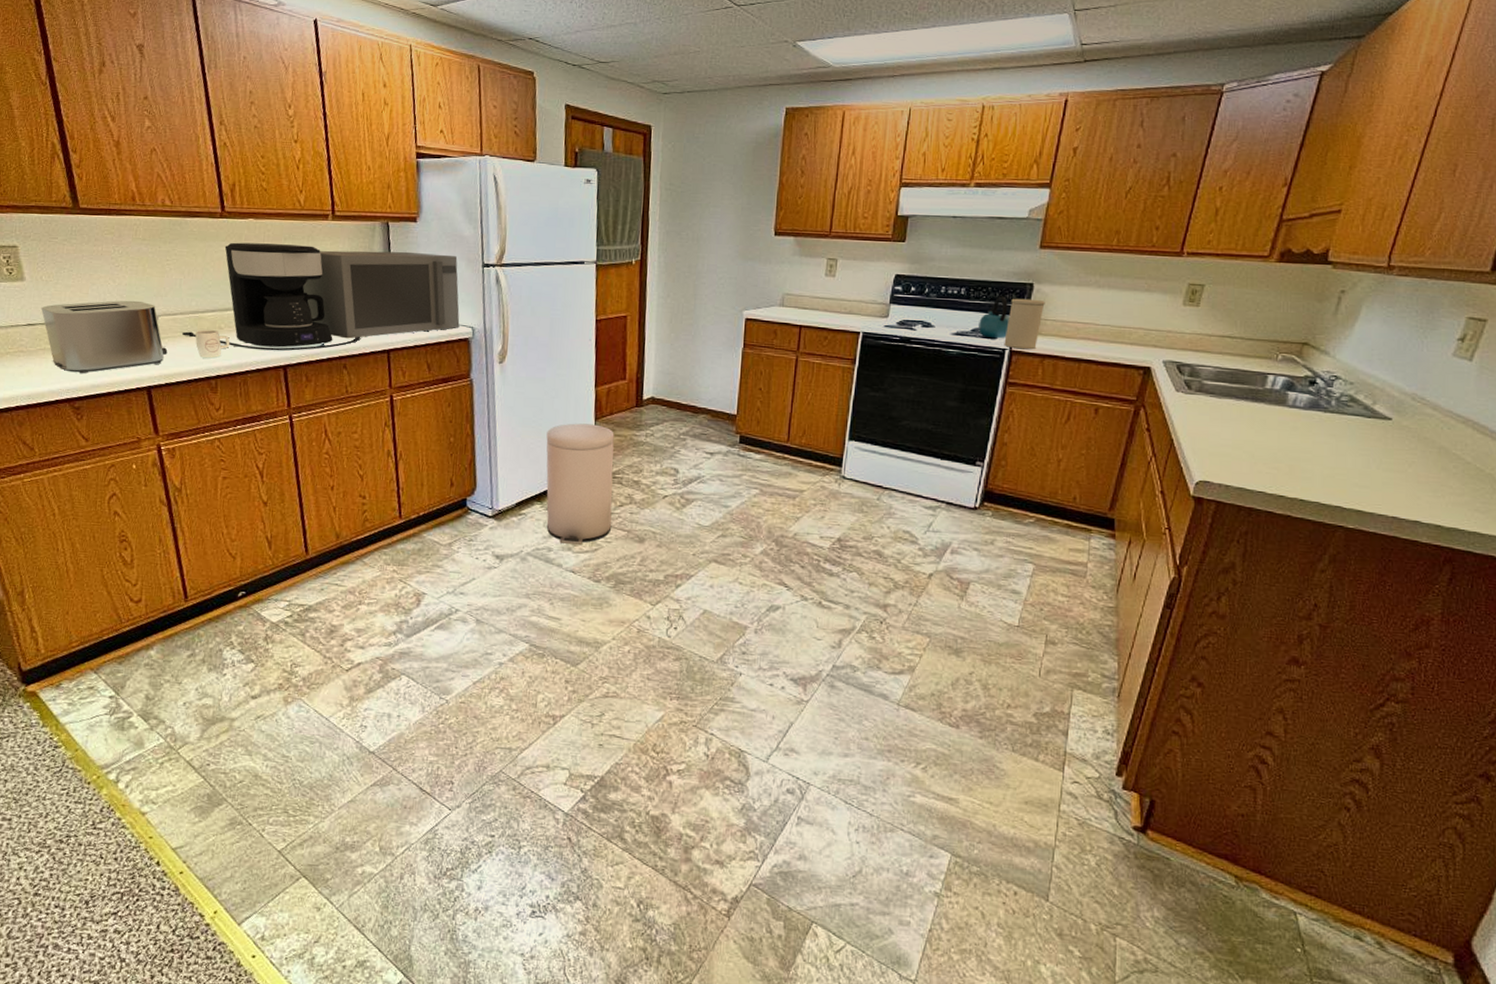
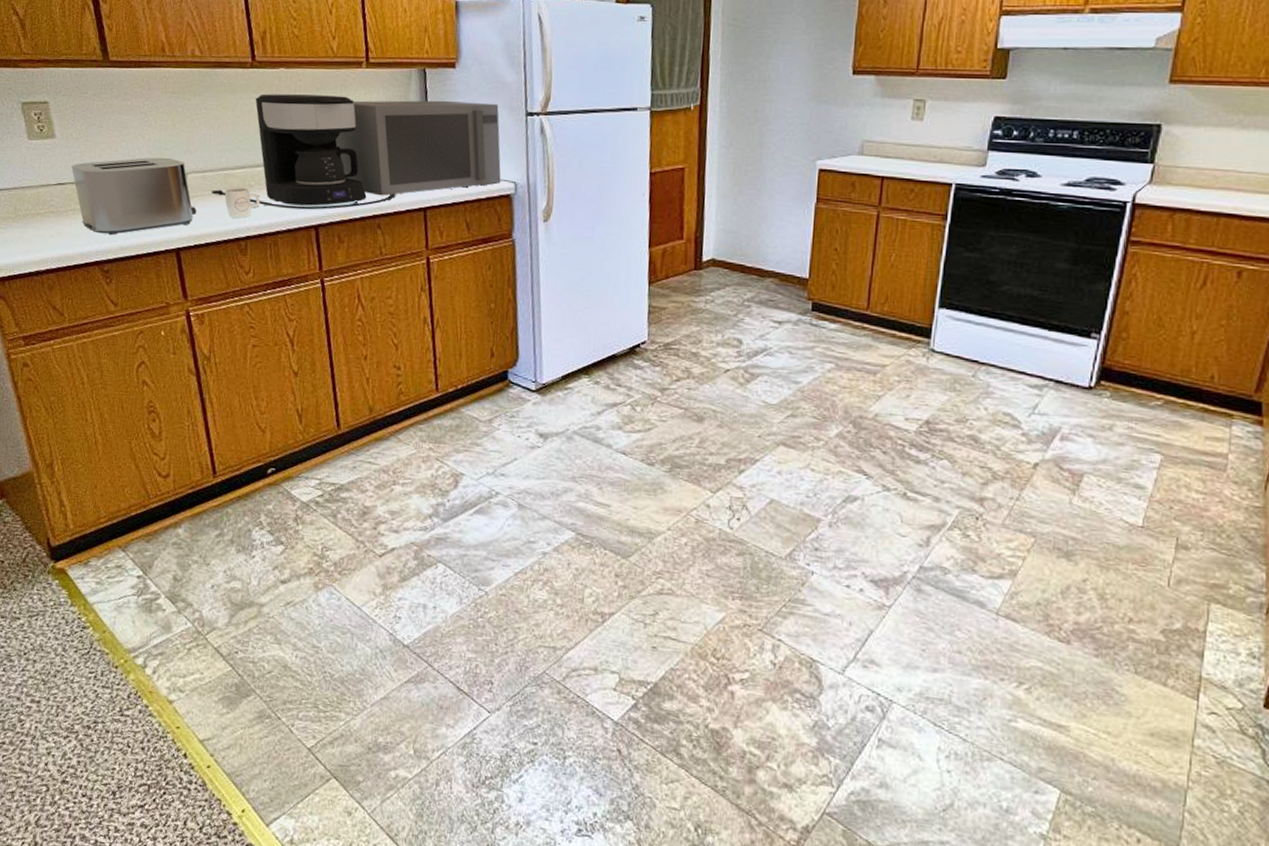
pedal bin: present [546,423,614,546] -> none [594,288,670,424]
kettle: present [977,296,1010,339] -> none [1093,140,1133,190]
canister: present [1004,298,1045,350] -> none [1125,142,1176,203]

